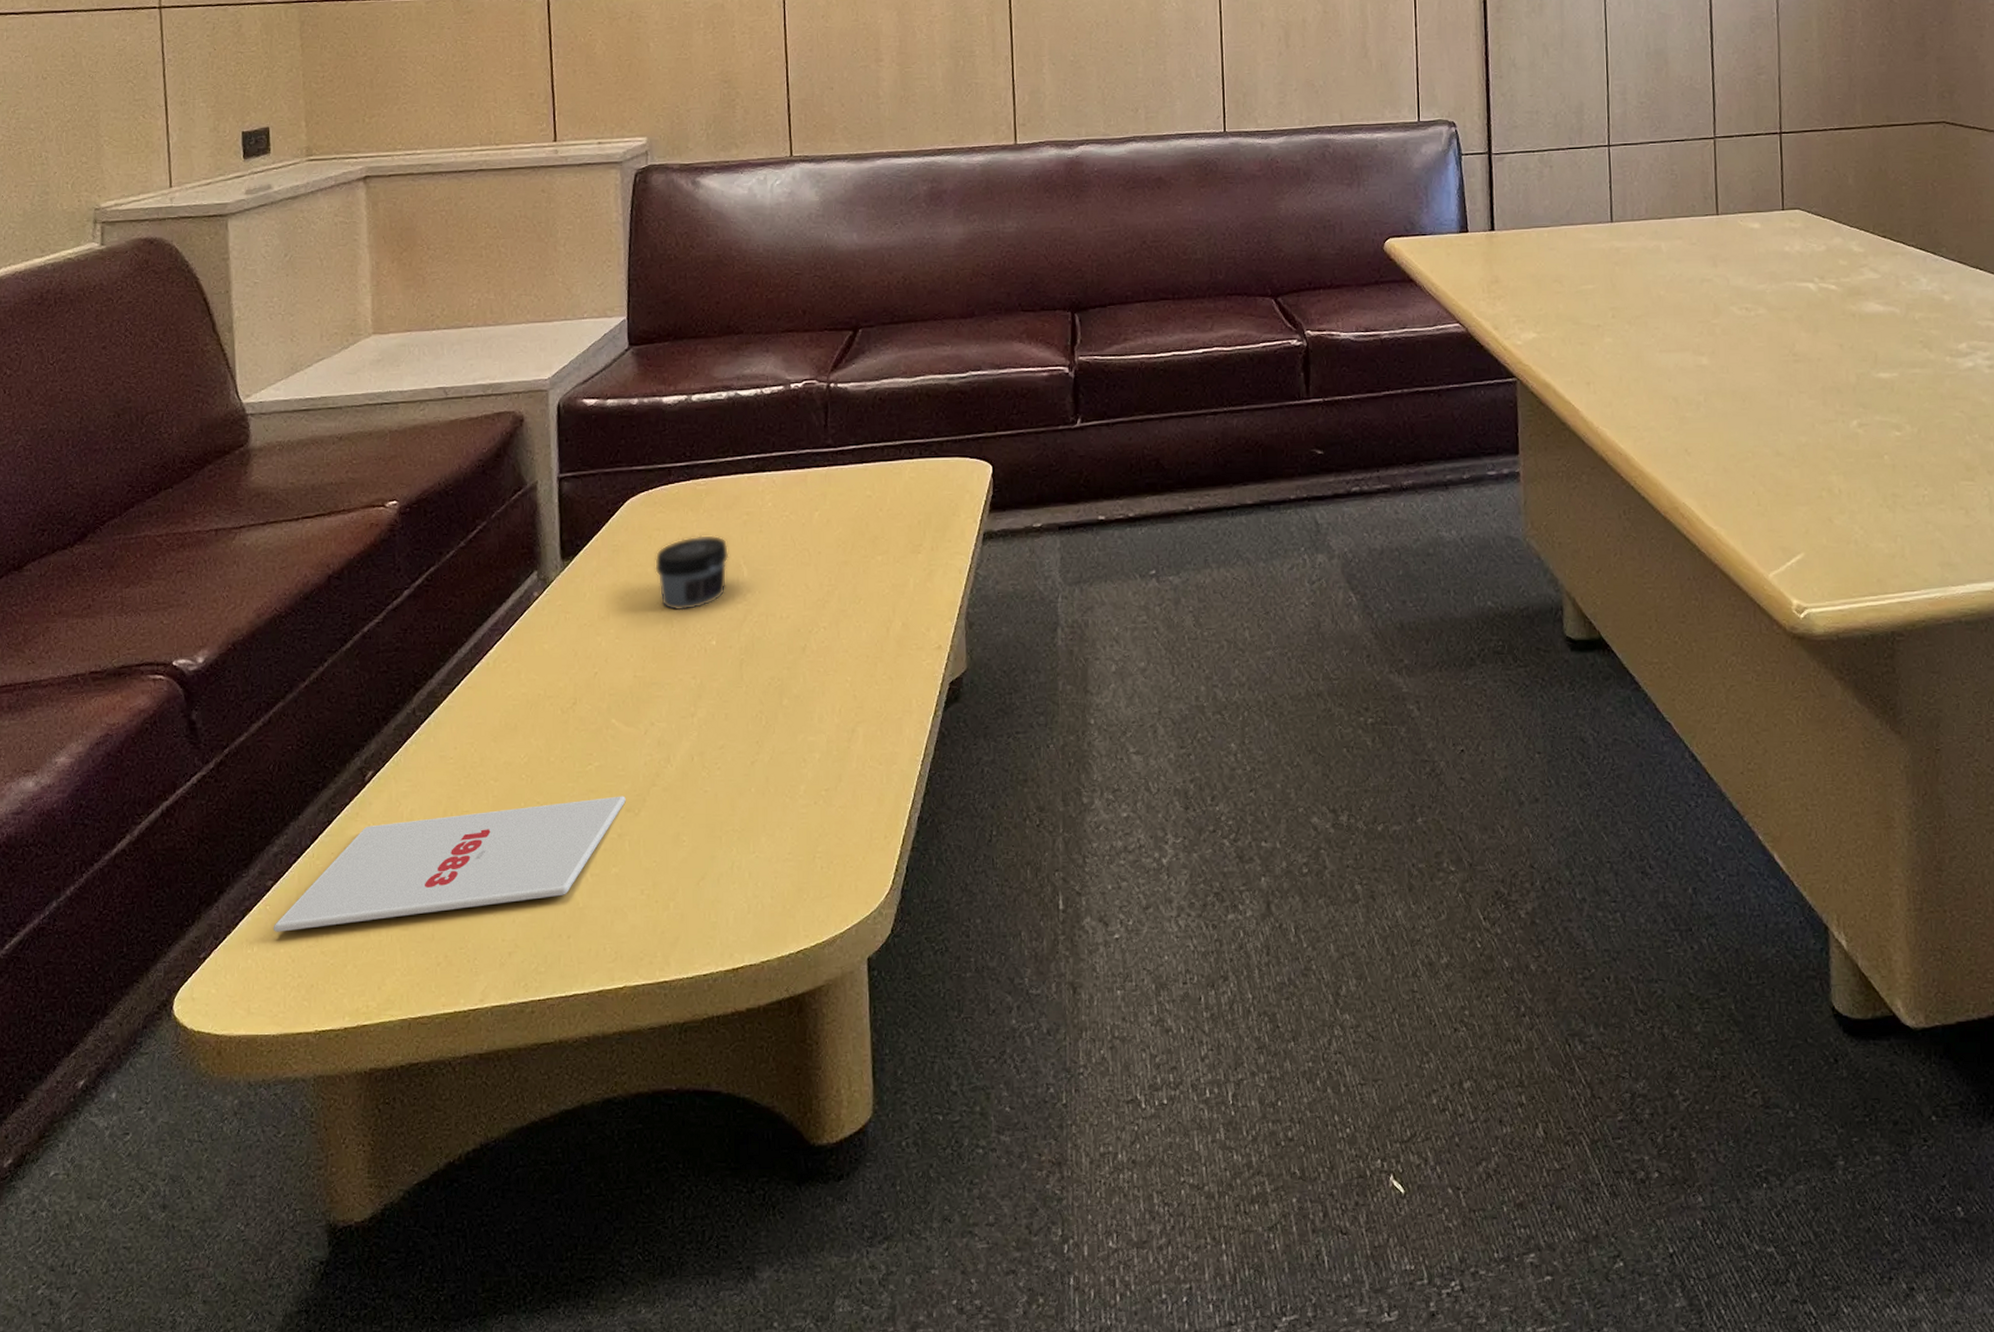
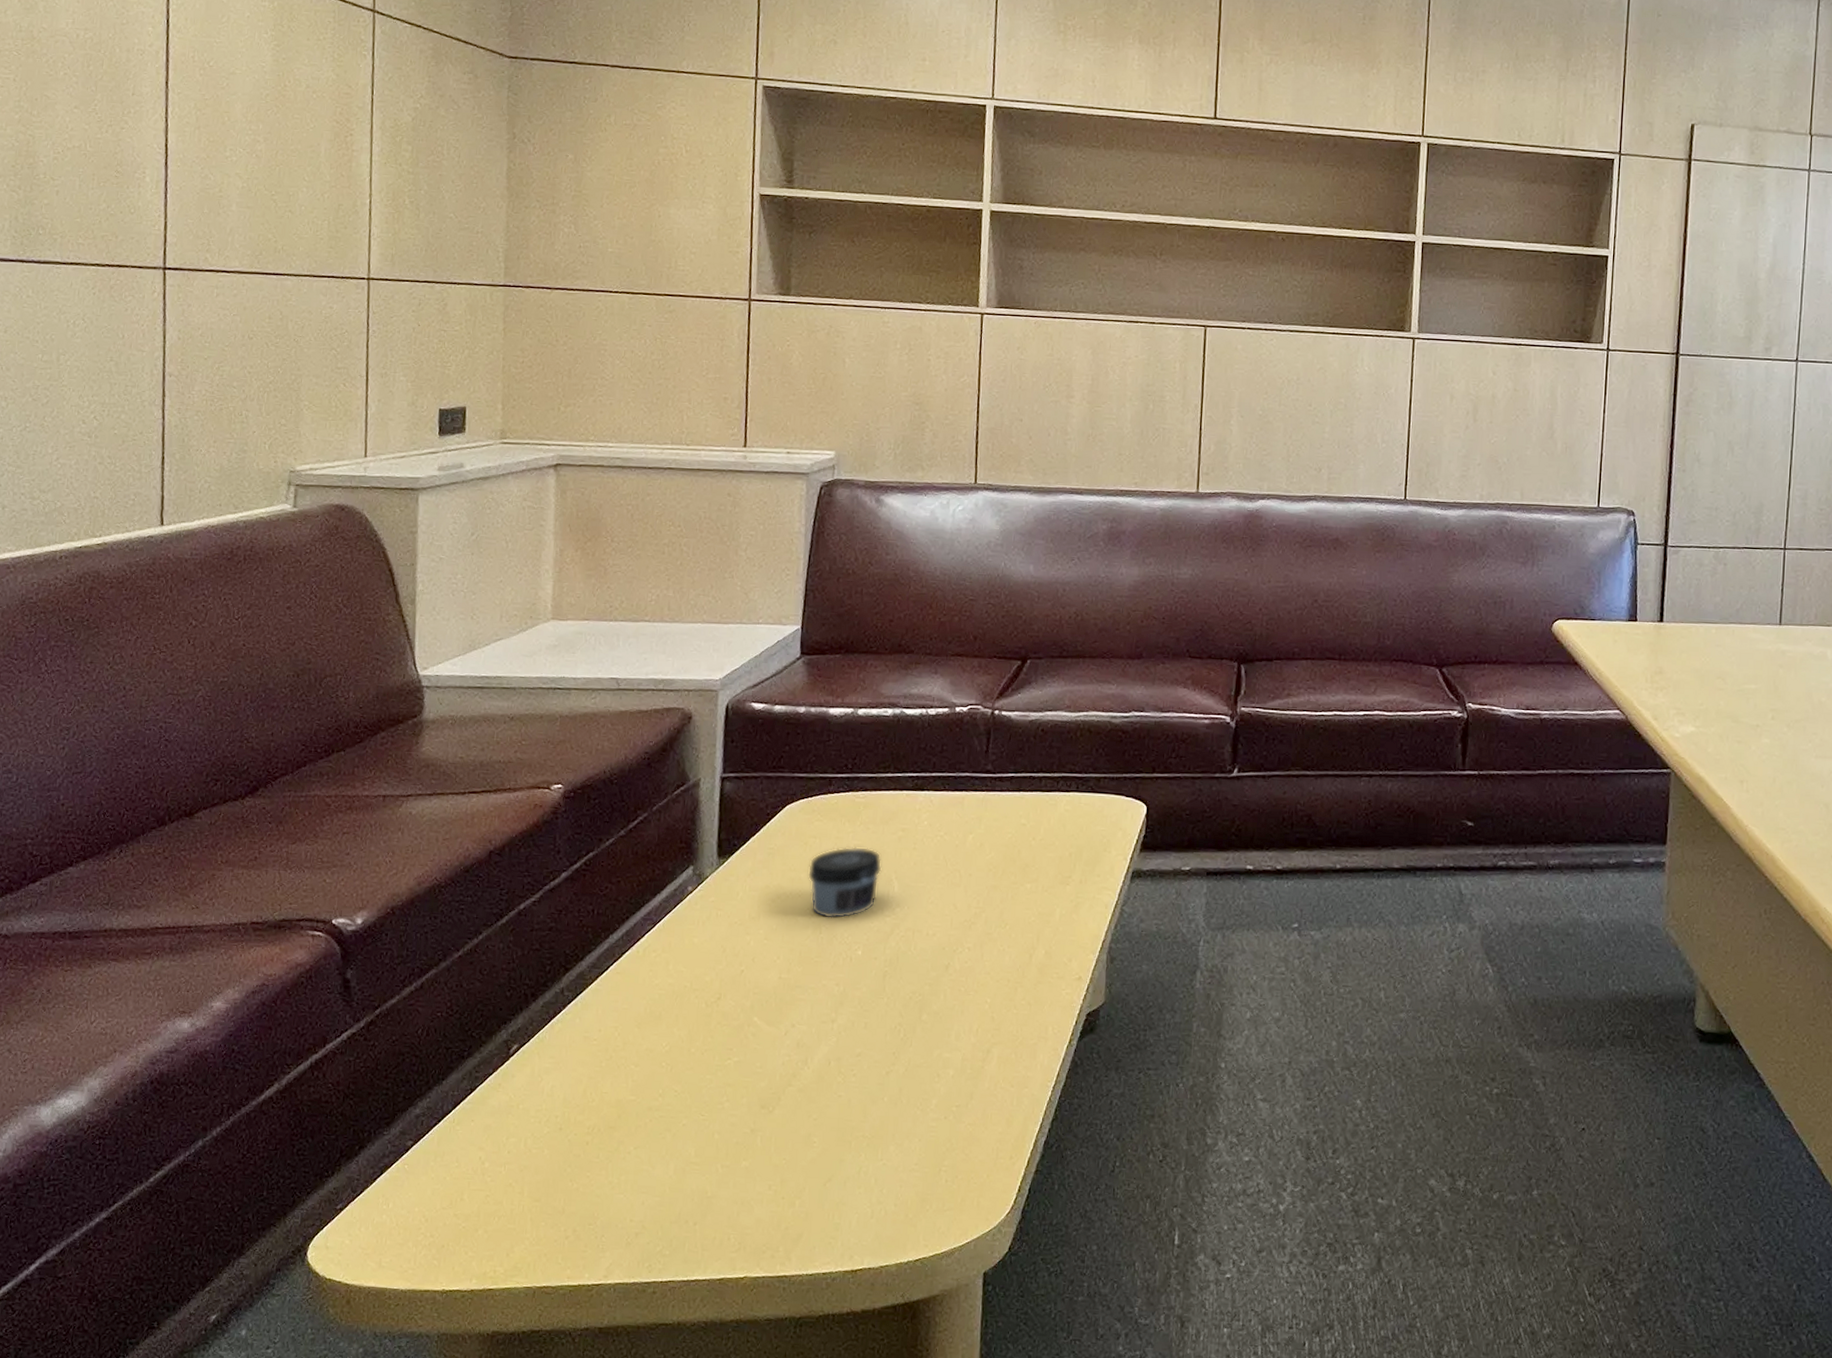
magazine: present [273,796,626,932] -> none [409,1092,761,1192]

